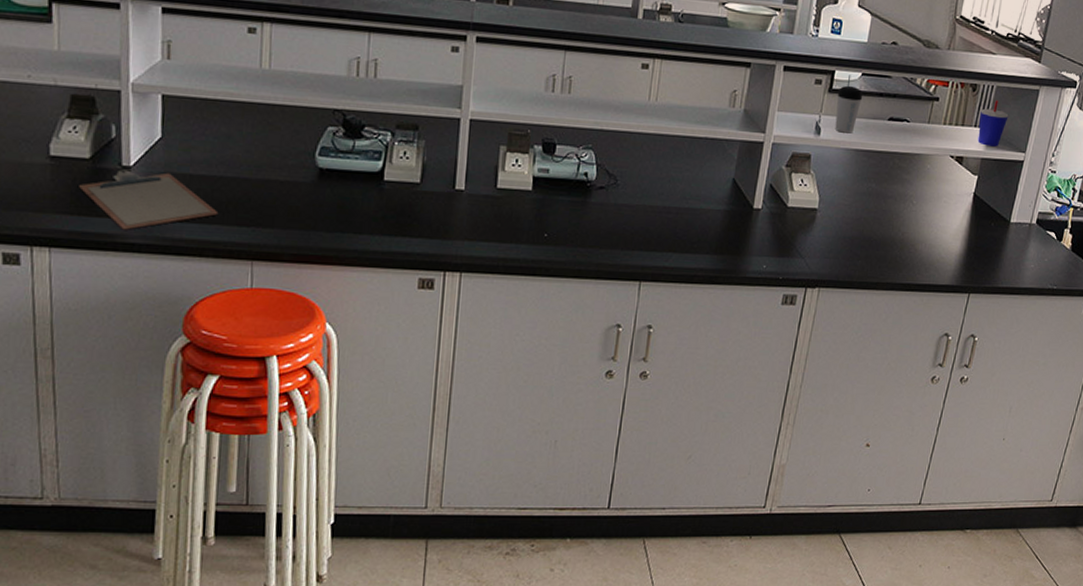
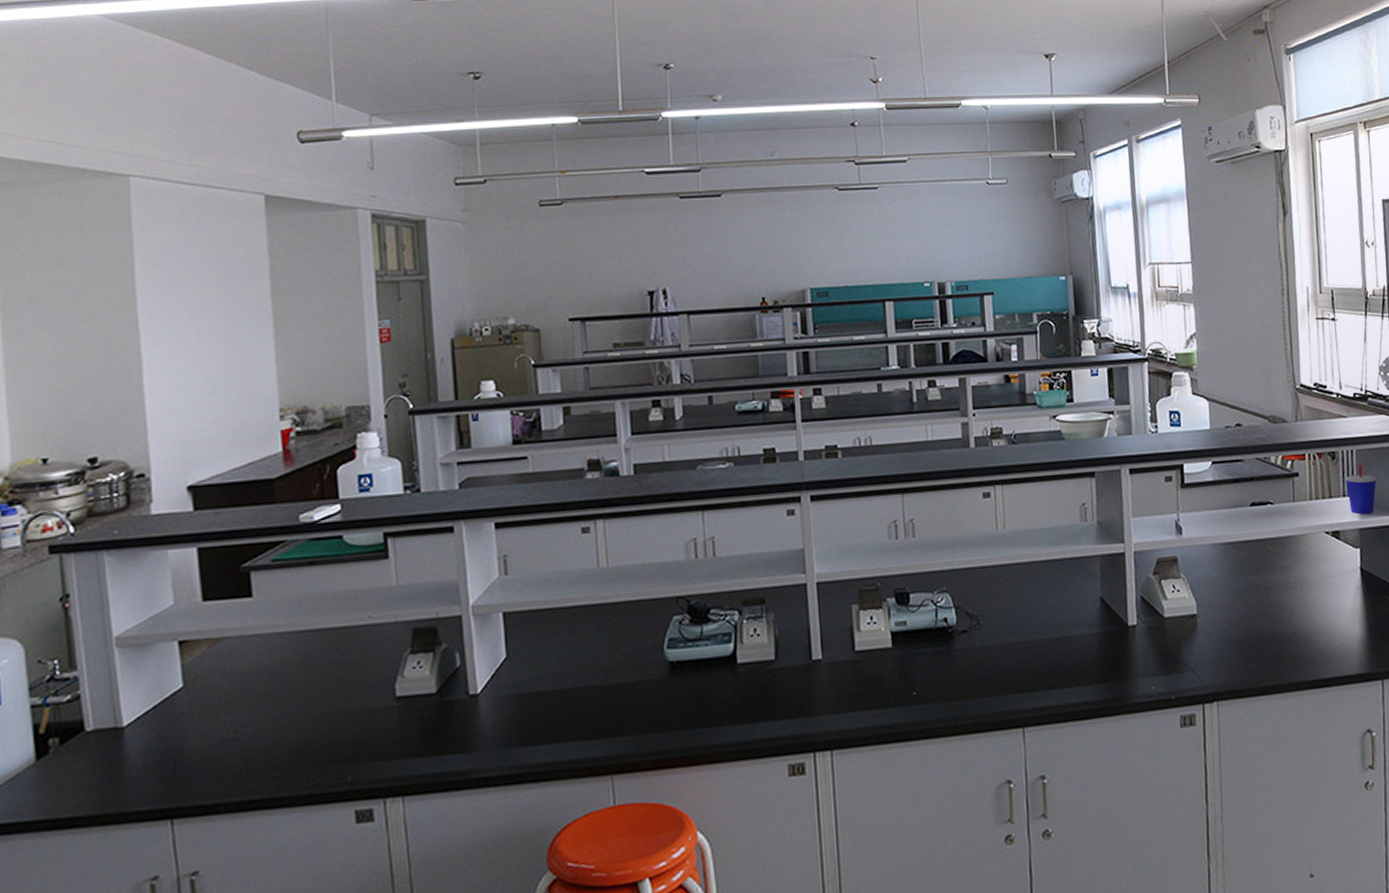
clipboard: present [79,169,219,230] -> none [428,694,572,764]
beverage cup: present [835,75,863,134] -> none [1191,465,1219,528]

